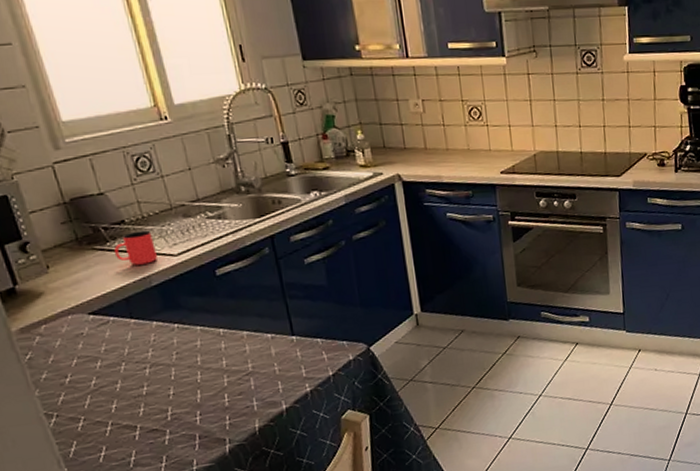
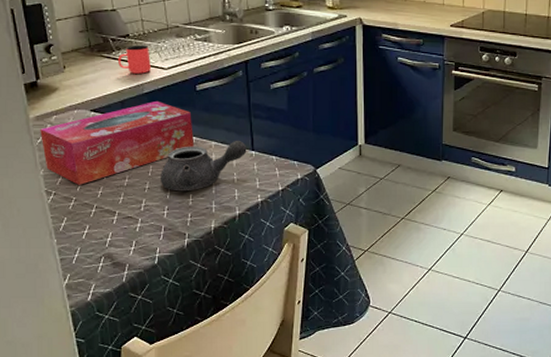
tissue box: none [27,292,223,402] -> present [40,100,195,185]
teapot: none [186,325,286,393] -> present [161,140,247,192]

